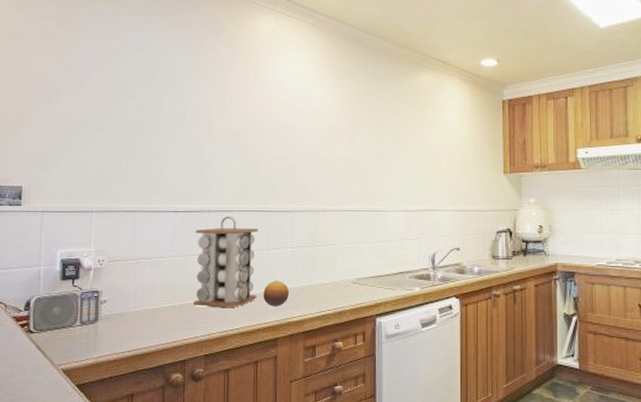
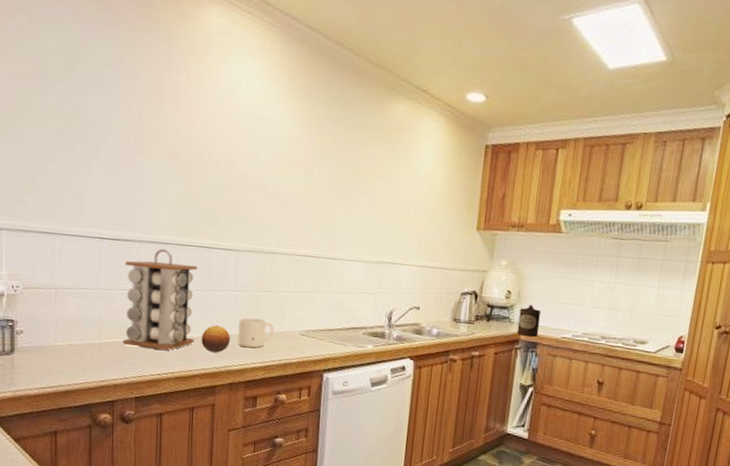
mug: none [295,271,328,300] -> present [238,317,274,348]
canister: none [553,237,574,267] -> present [516,304,541,337]

